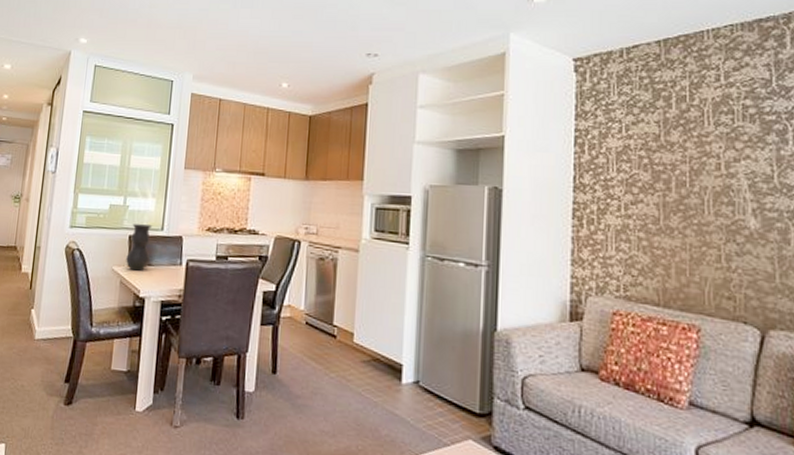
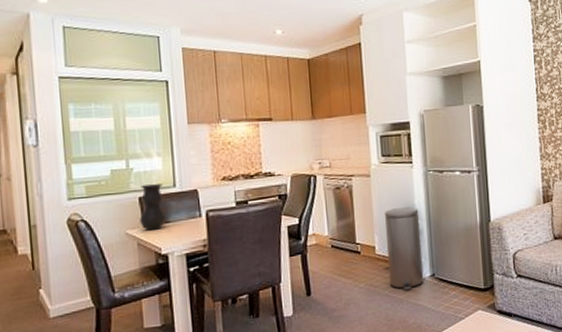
pedal bin: none [365,293,410,393] -> present [384,207,424,290]

